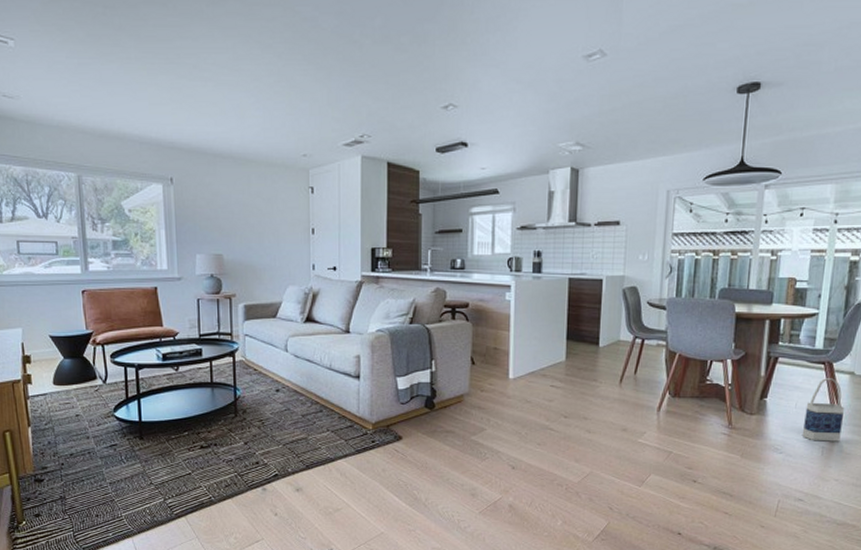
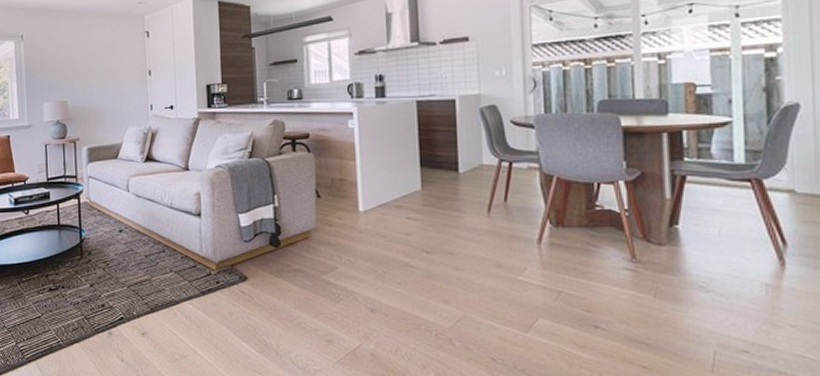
bag: present [802,378,844,442] -> none [733,198,790,277]

